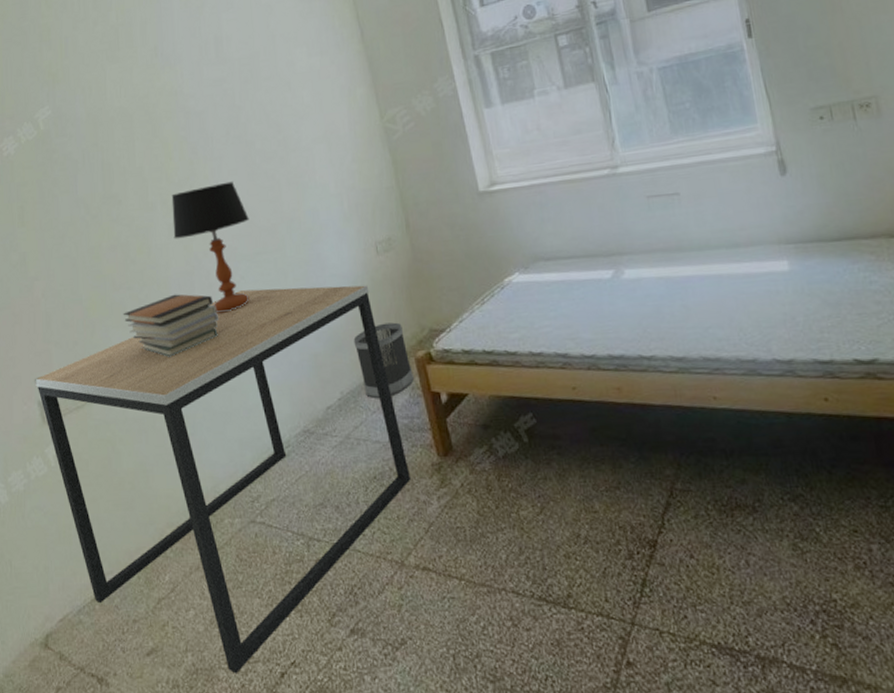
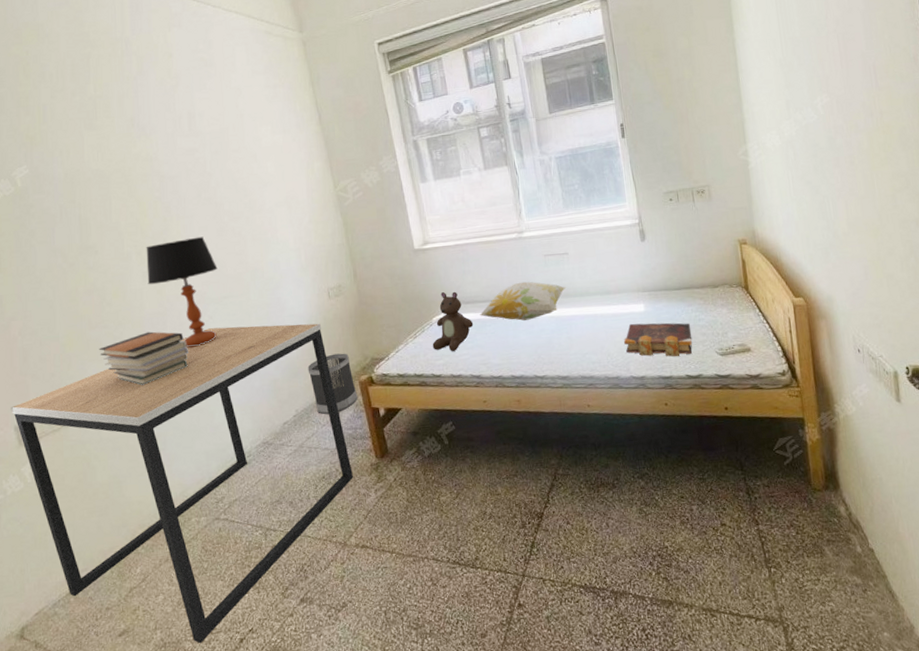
teddy bear: none [504,245,557,322] -> present [432,291,474,351]
decorative pillow: none [564,231,679,283] -> present [480,281,567,321]
book: none [760,286,862,334] -> present [623,322,692,357]

